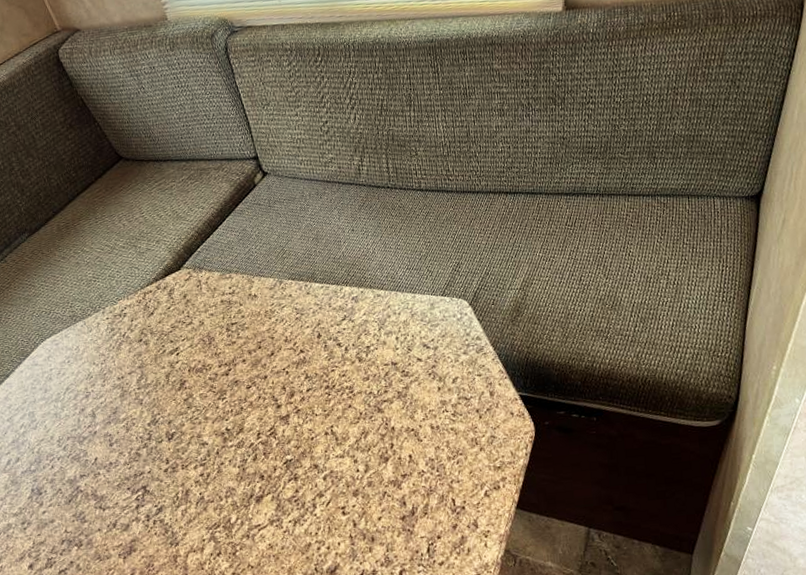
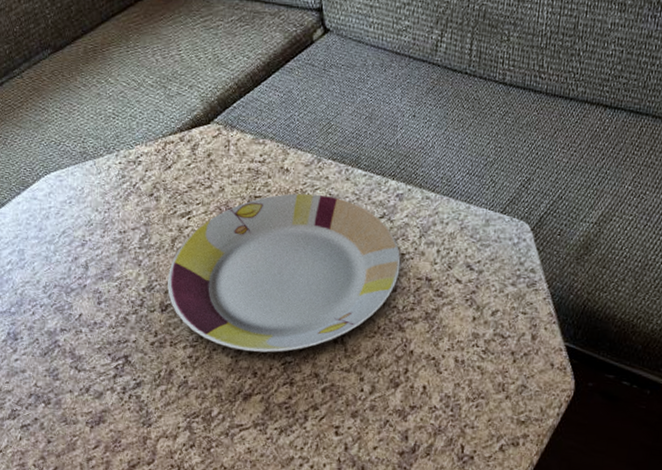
plate: none [168,310,369,460] -> present [167,193,401,353]

